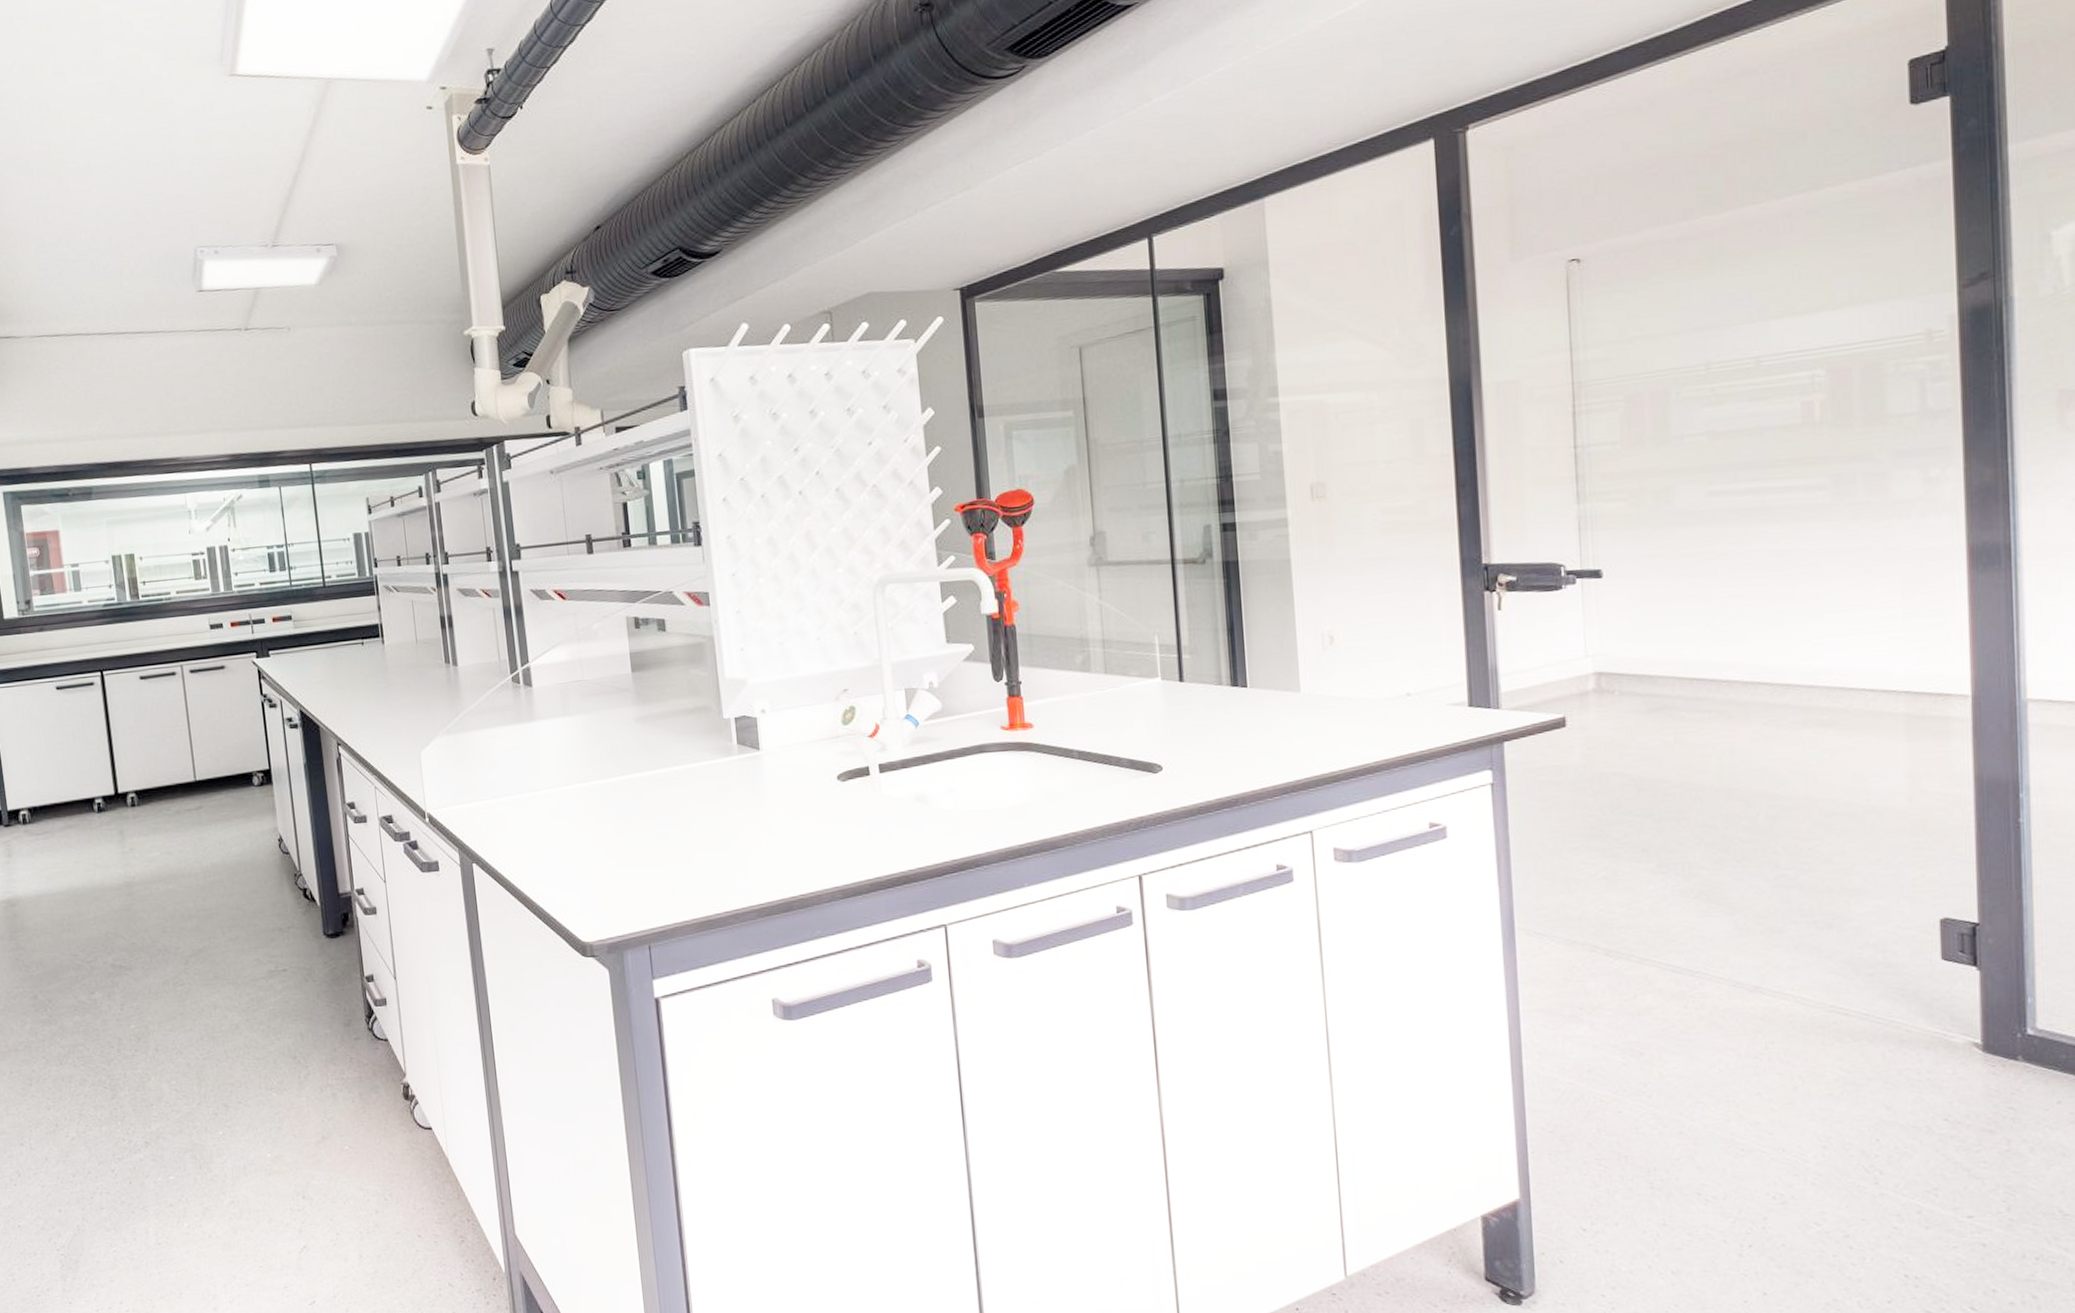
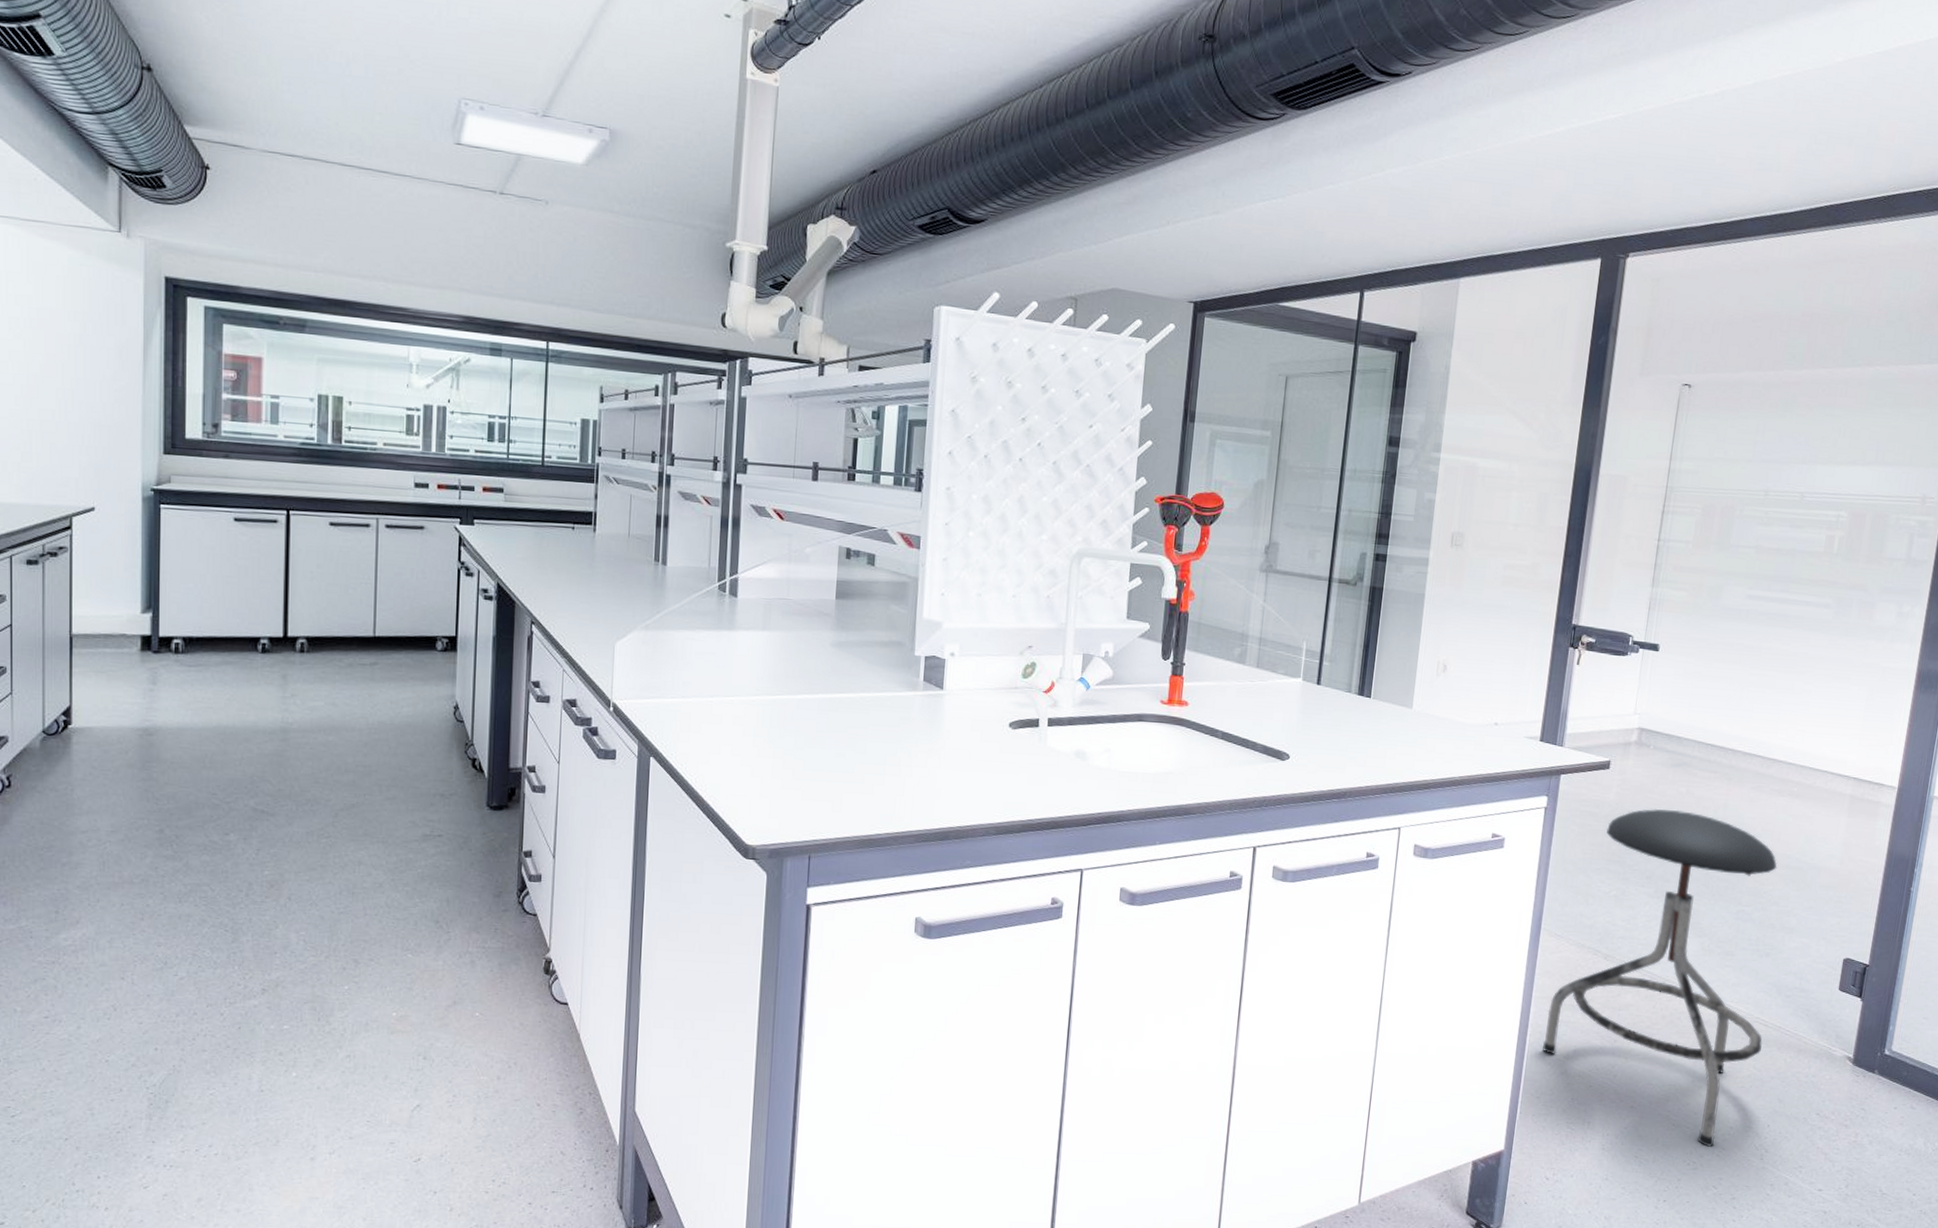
stool: none [1544,763,1846,1174] -> present [1542,808,1777,1147]

